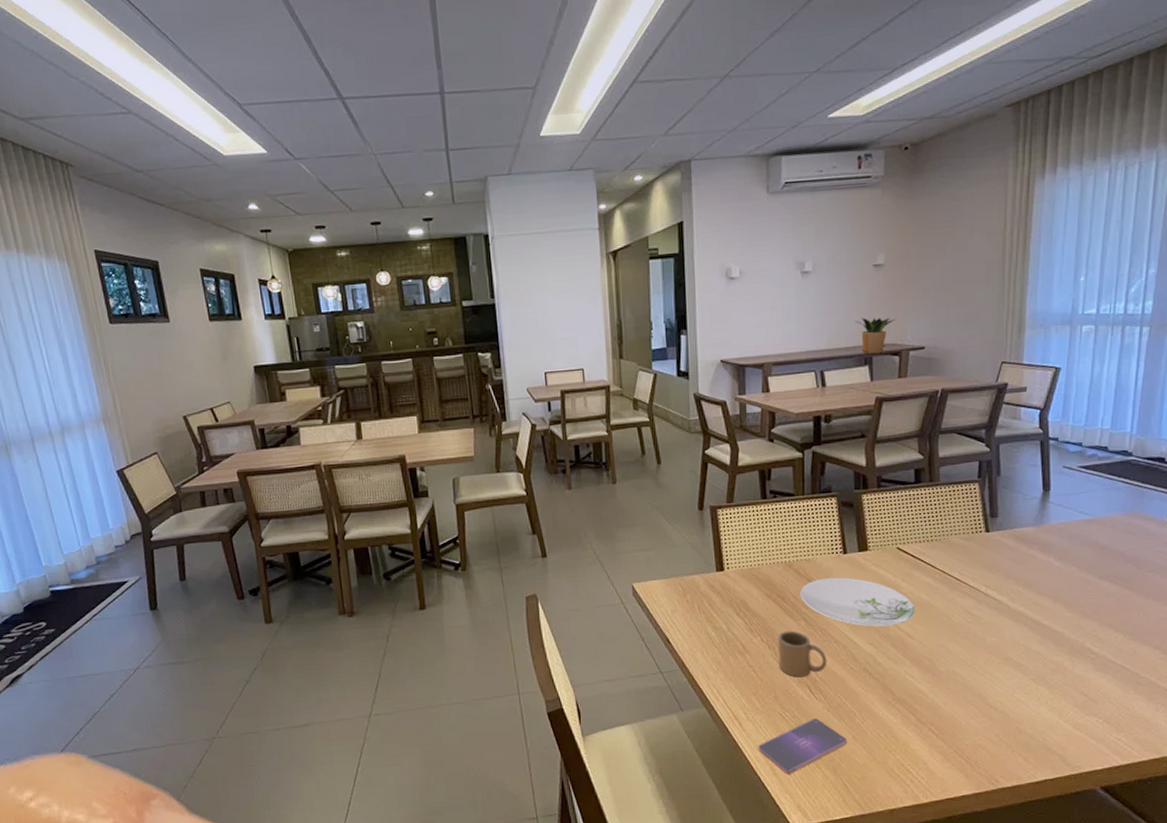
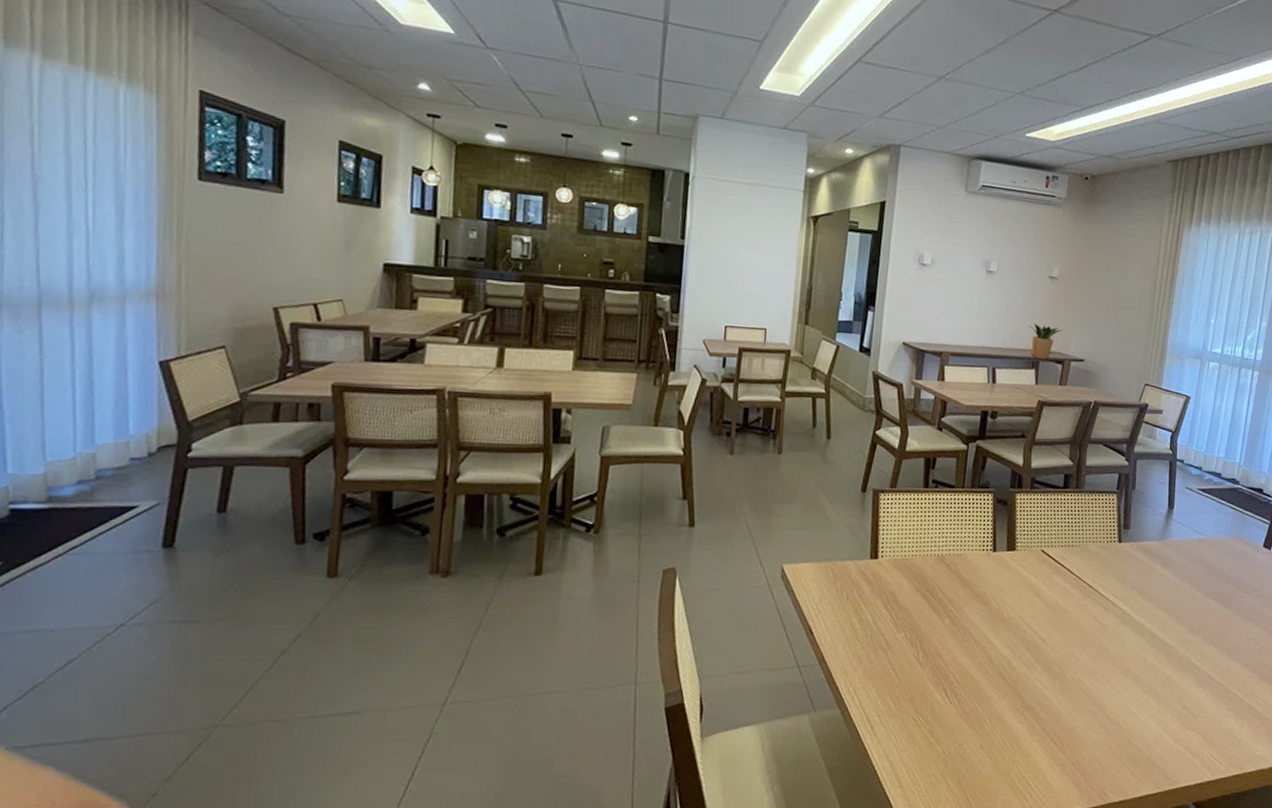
smartphone: present [758,718,847,774] -> none [887,724,975,786]
mug: present [777,630,827,678] -> none [918,628,966,679]
plate: present [800,577,915,627] -> none [948,575,1051,629]

